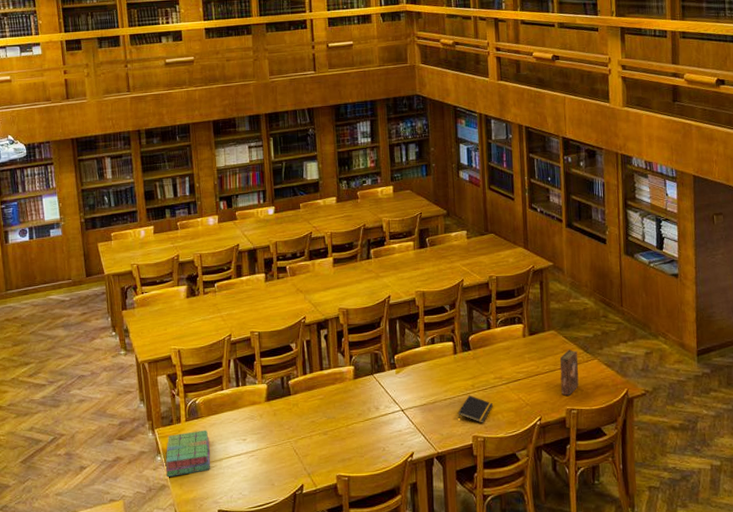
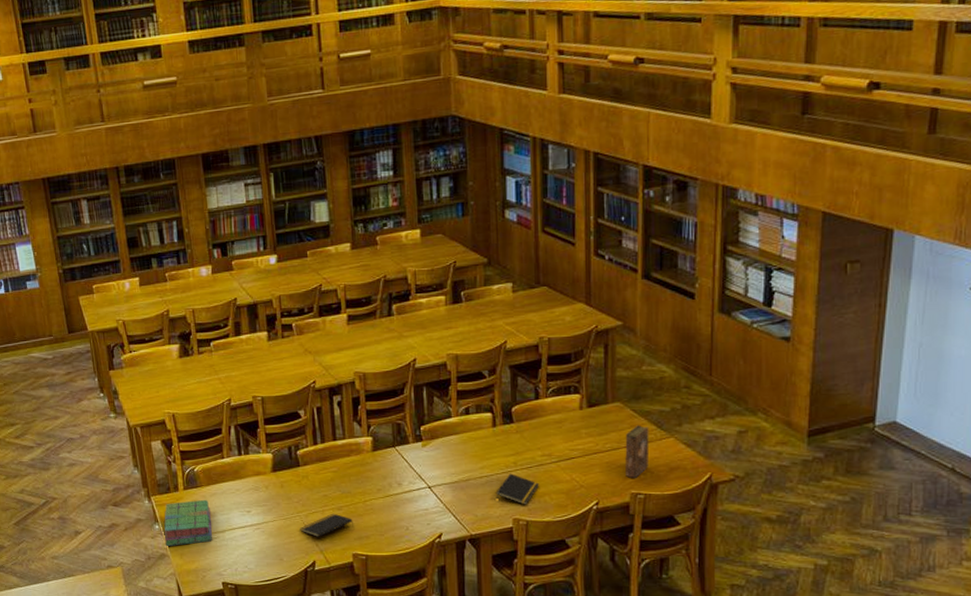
notepad: none [290,438,337,461] -> present [300,513,353,537]

